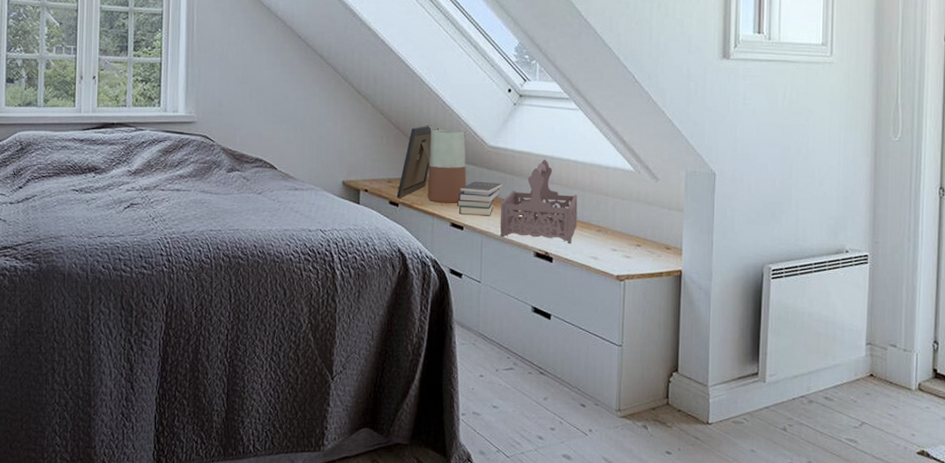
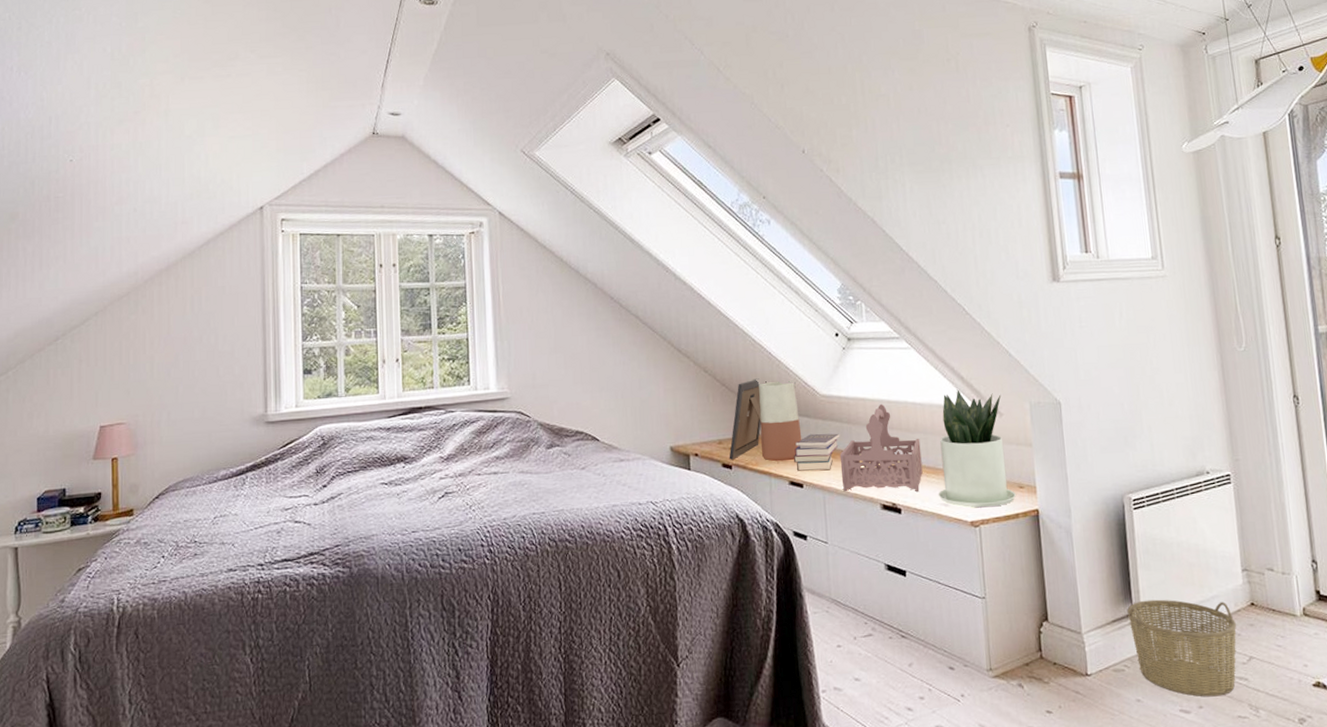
planter: none [589,153,662,264] -> present [938,390,1016,508]
basket: none [753,362,854,454] -> present [1127,599,1237,697]

